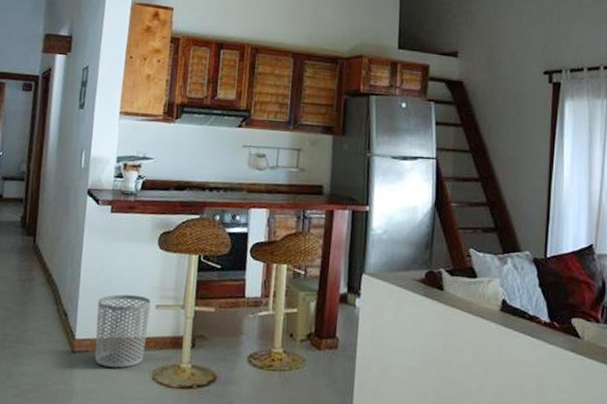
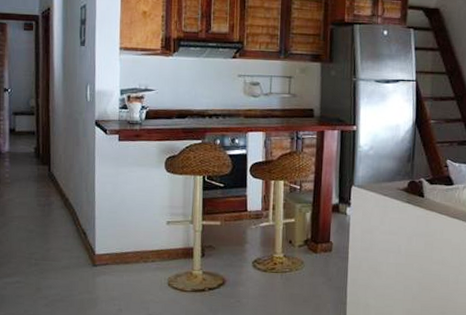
waste bin: present [95,294,151,368] -> none [113,213,162,278]

